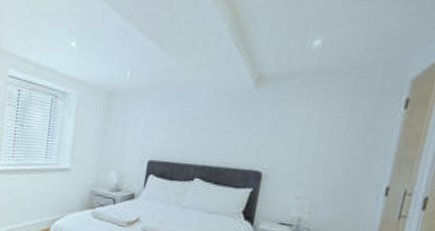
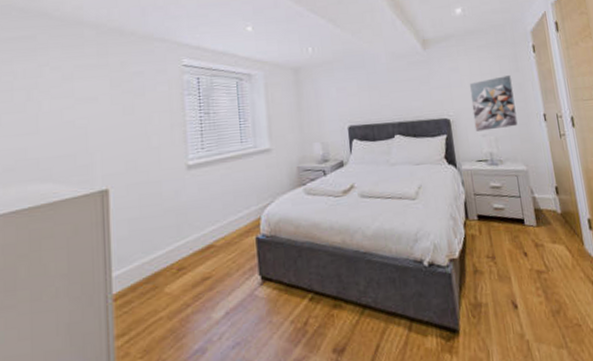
wall art: none [289,133,359,195] -> present [469,75,518,132]

